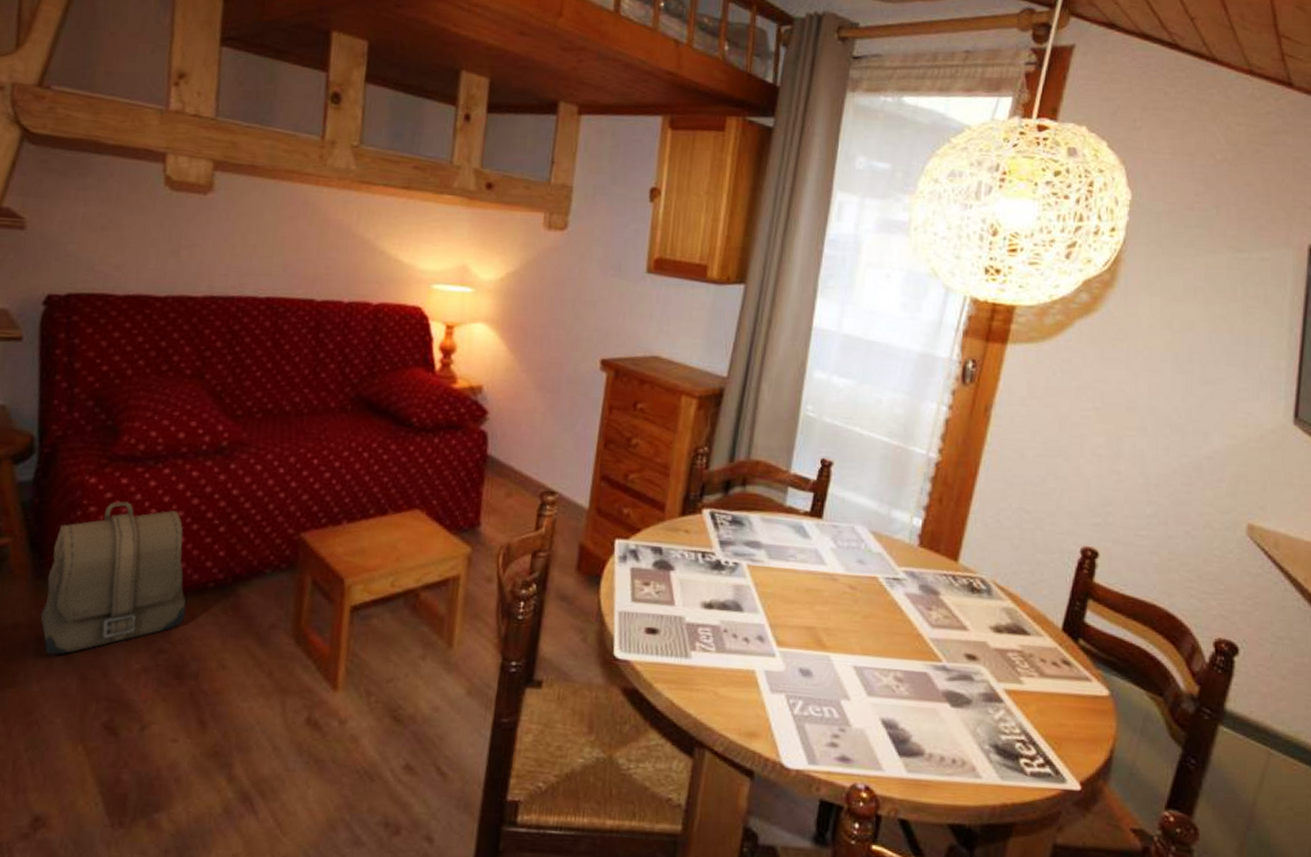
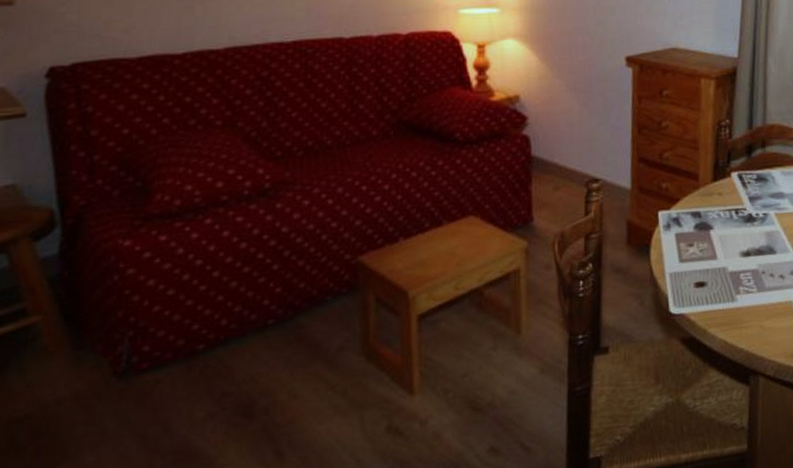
backpack: present [40,501,186,655] -> none [86,257,247,423]

